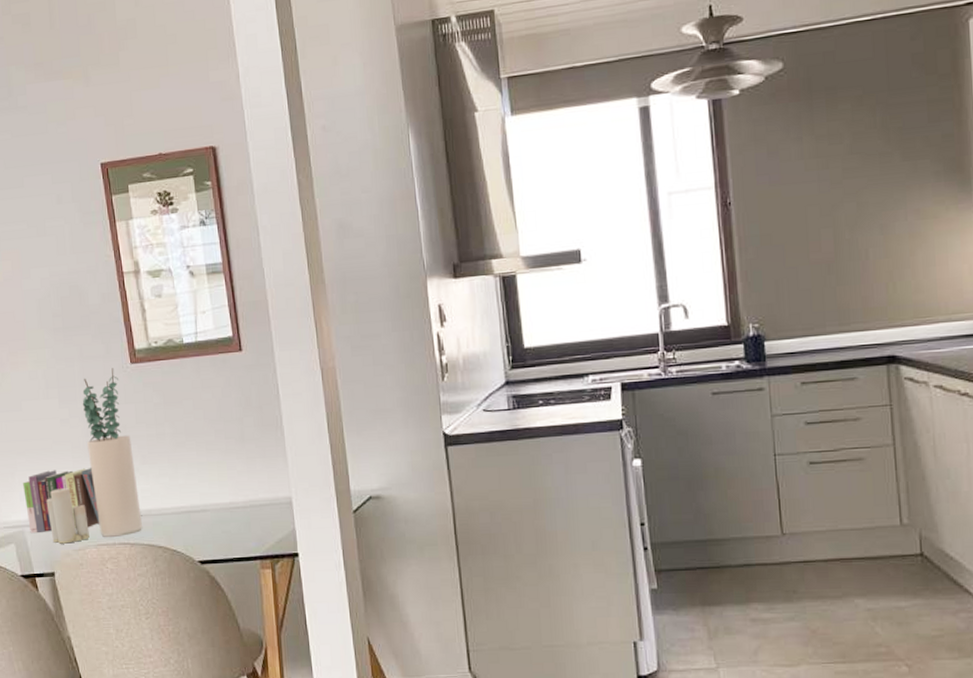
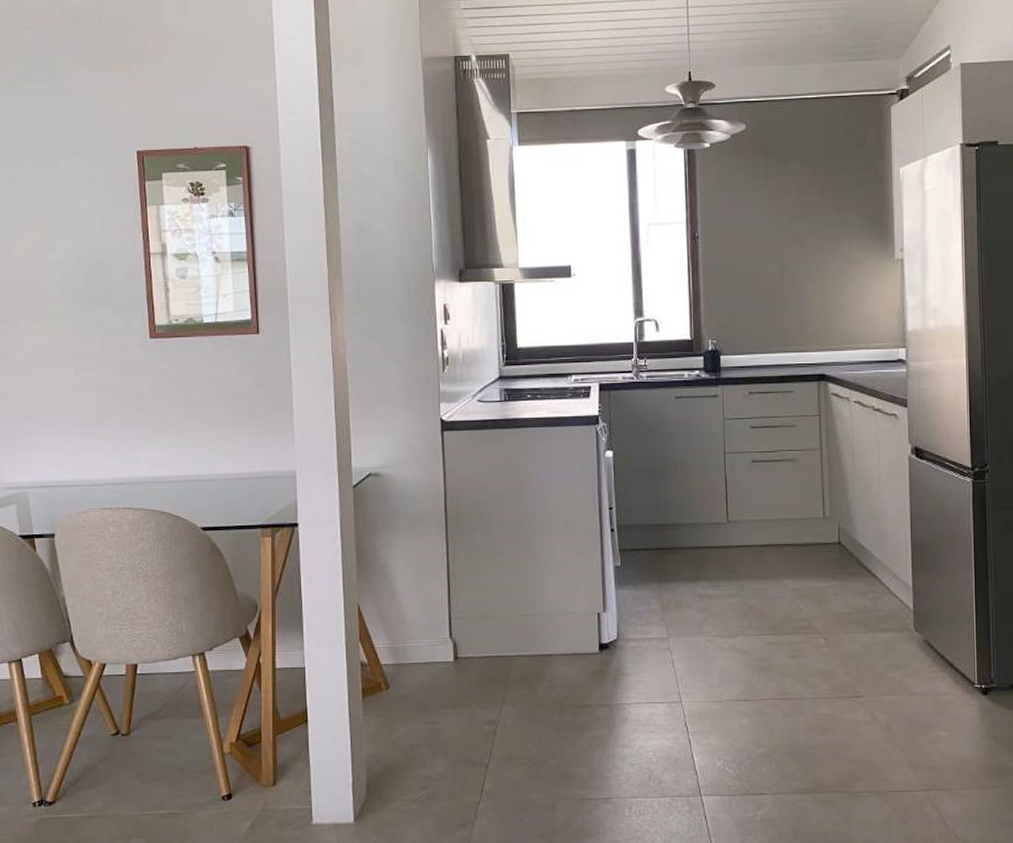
books: present [23,468,100,534] -> none [30,434,106,495]
candle: present [46,483,90,544] -> none [52,448,94,506]
vase: present [82,368,143,538] -> none [98,341,149,502]

